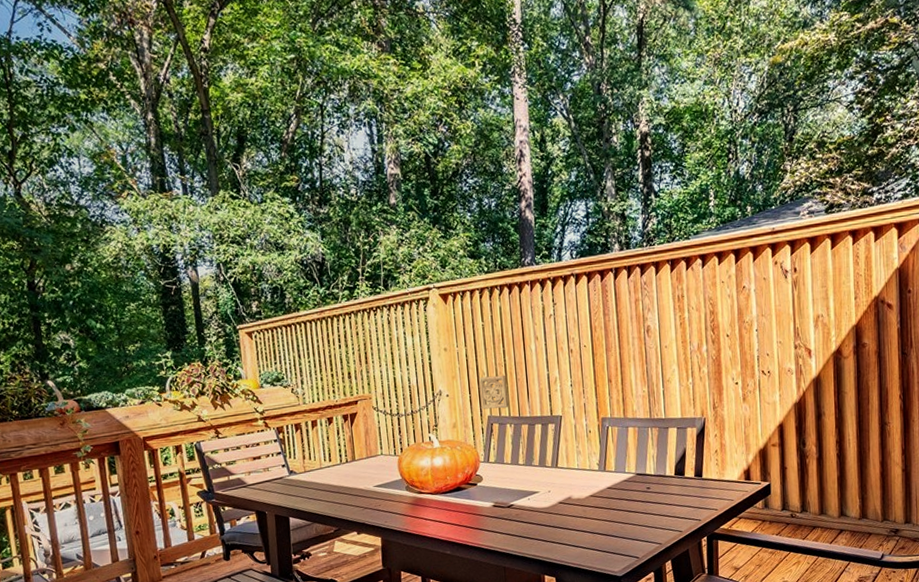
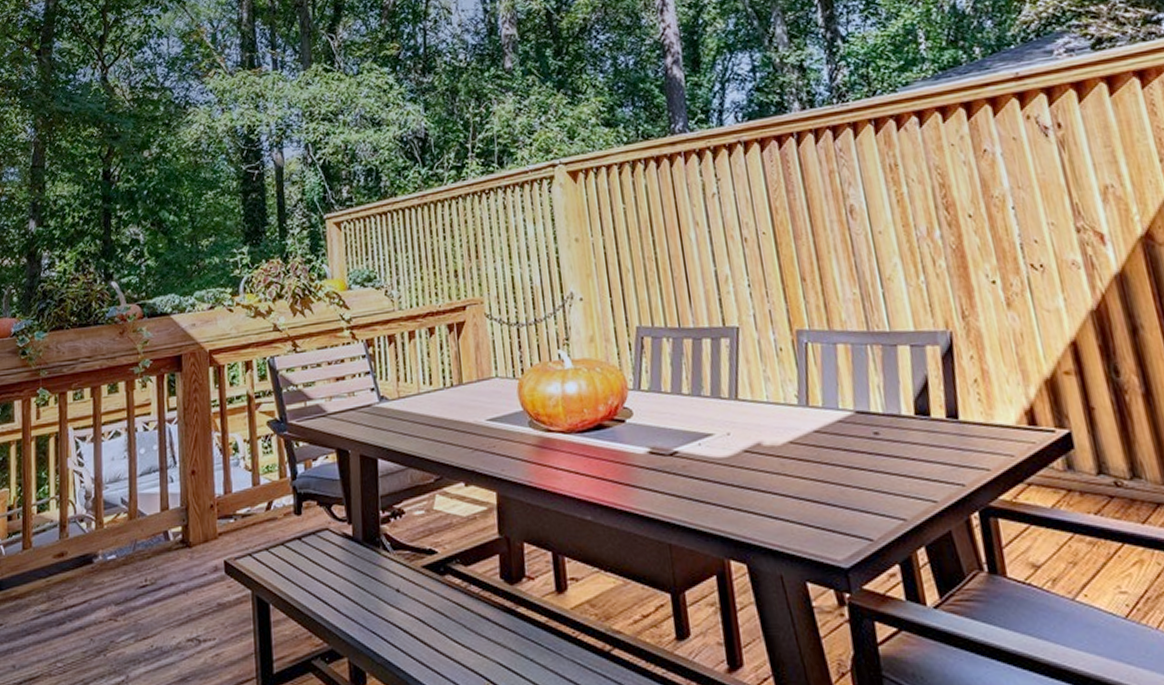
wall ornament: present [478,375,509,410] -> none [621,272,664,318]

